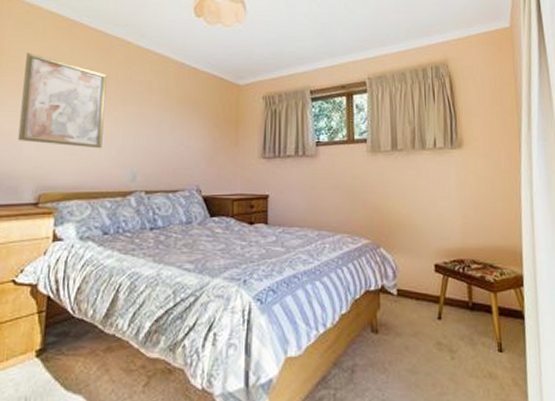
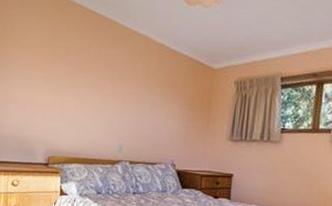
wall art: present [18,52,107,149] -> none [30,31,98,122]

